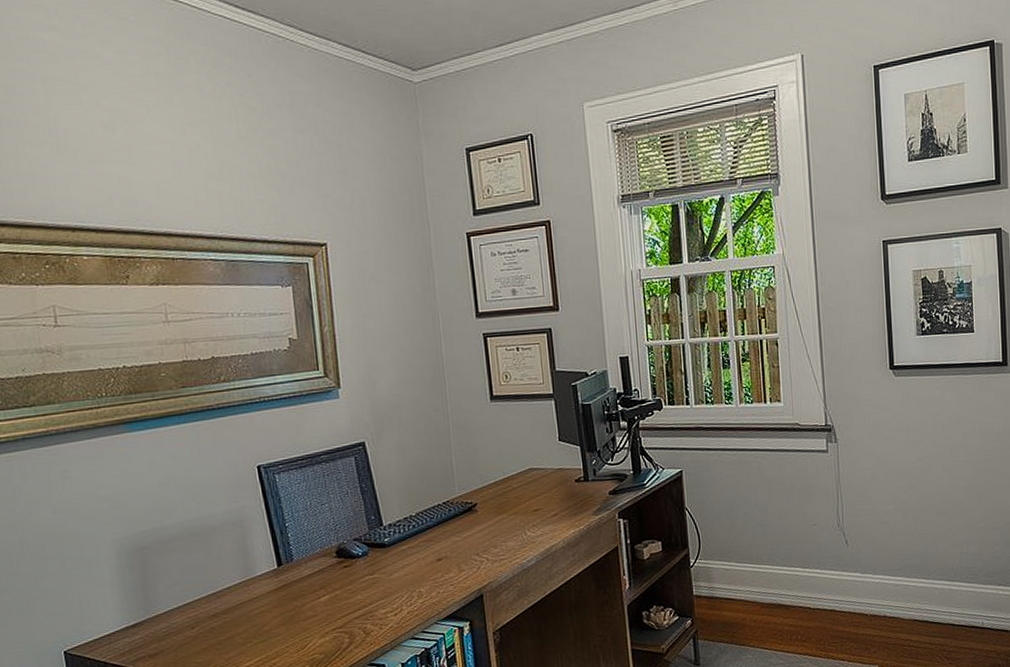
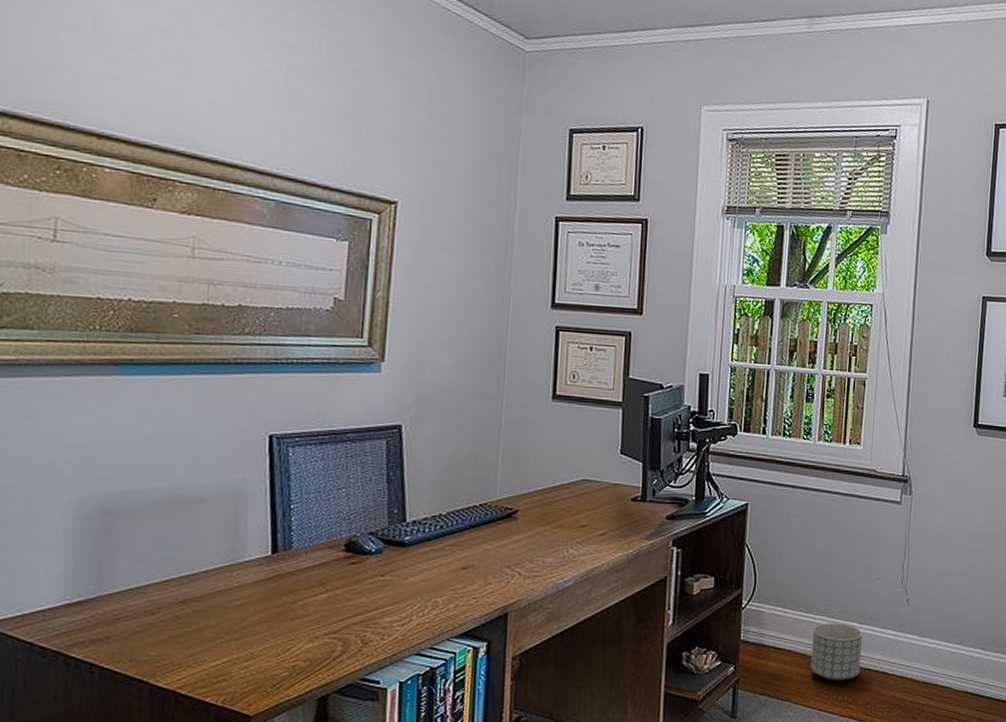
planter: none [760,569,810,624] -> present [811,623,863,682]

